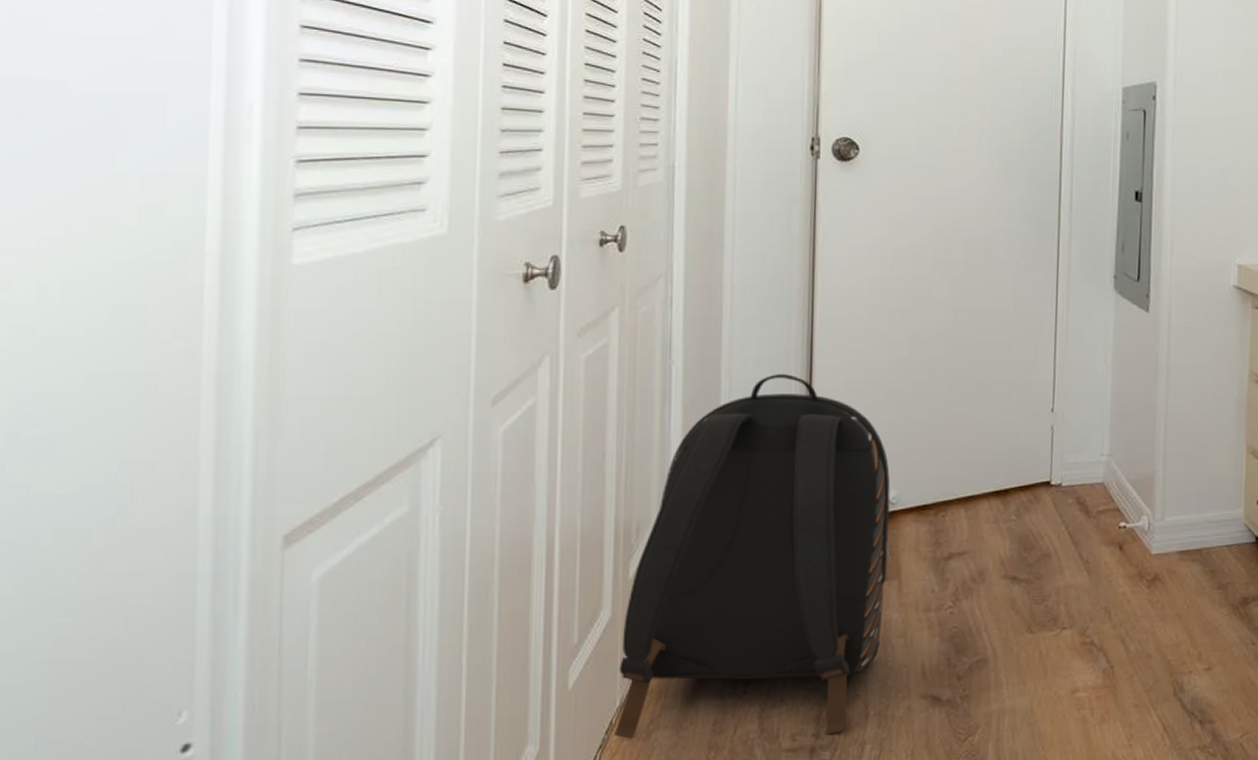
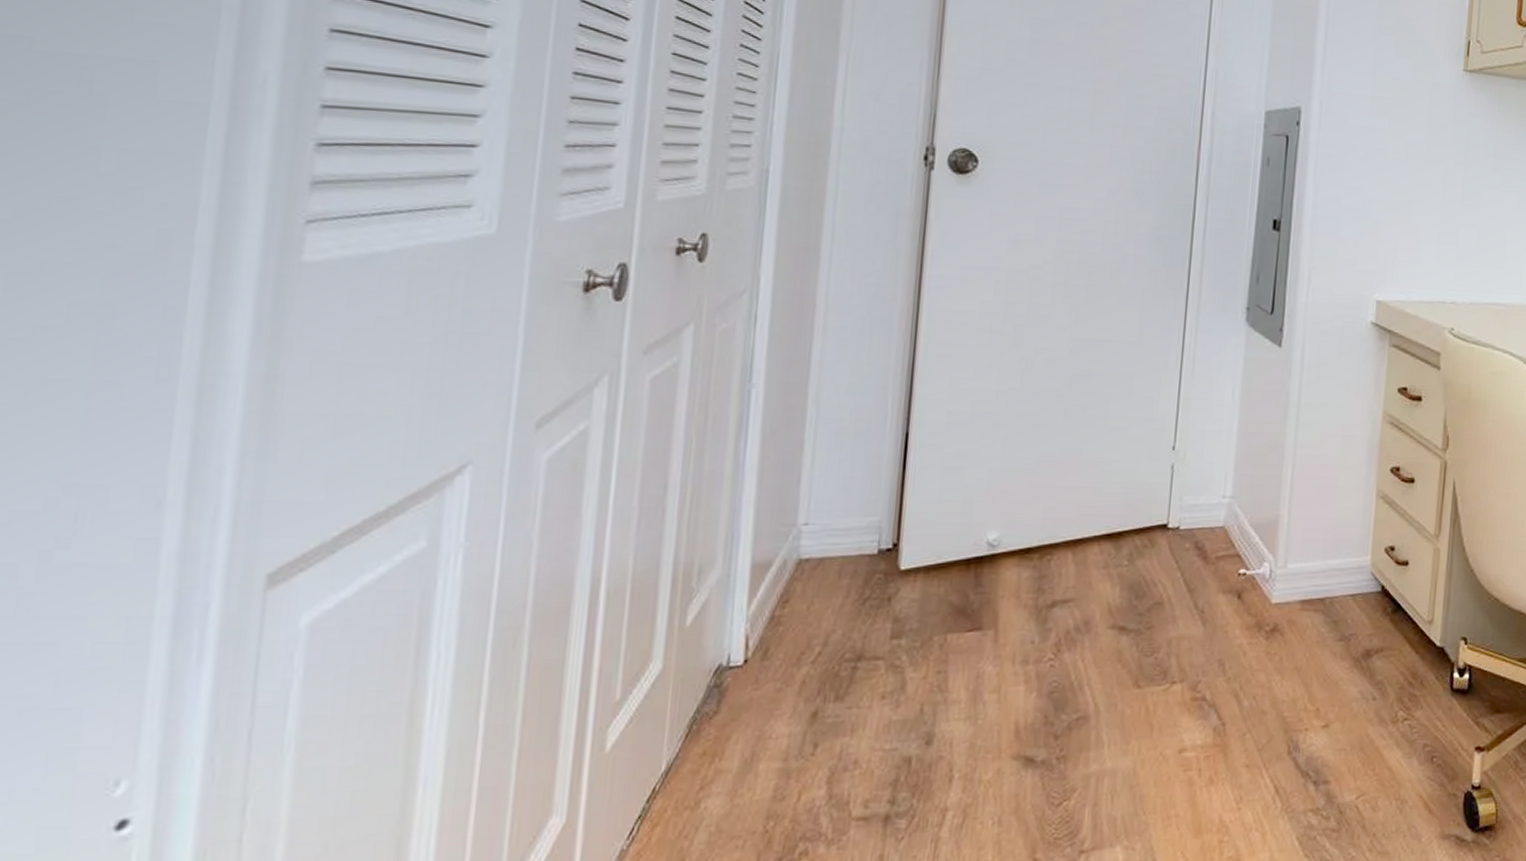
backpack: present [614,374,892,739] -> none [657,402,992,808]

